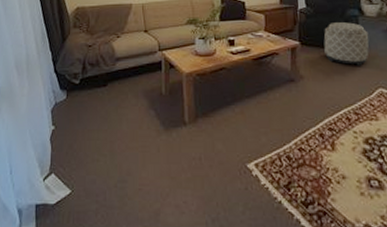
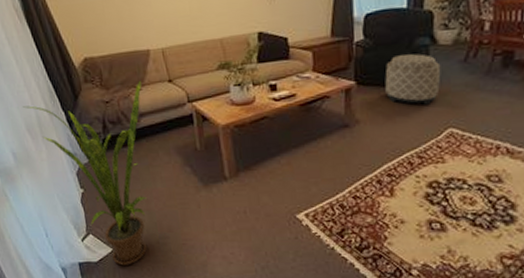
house plant: none [16,29,121,210] -> present [23,80,147,266]

